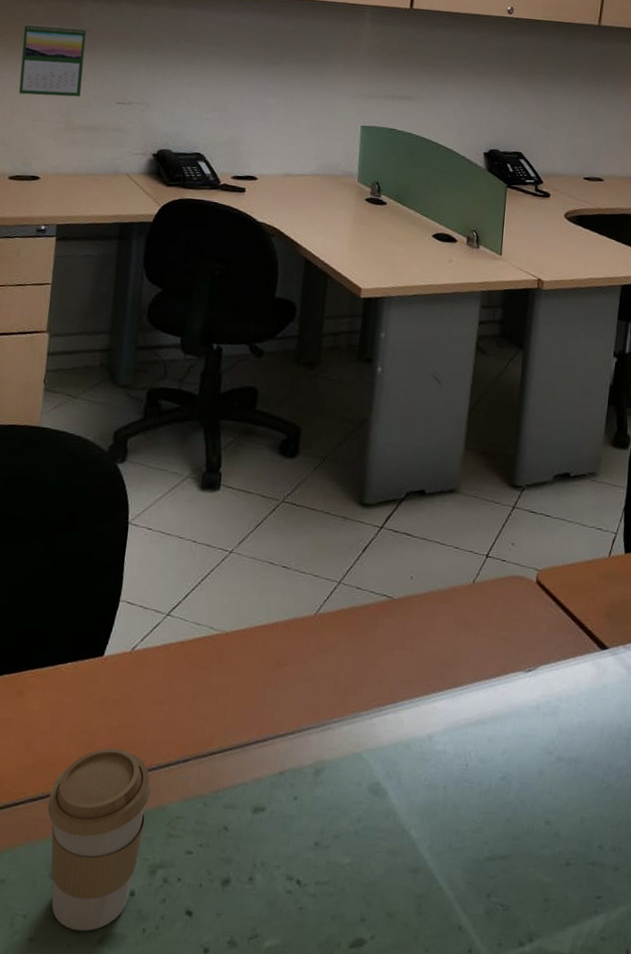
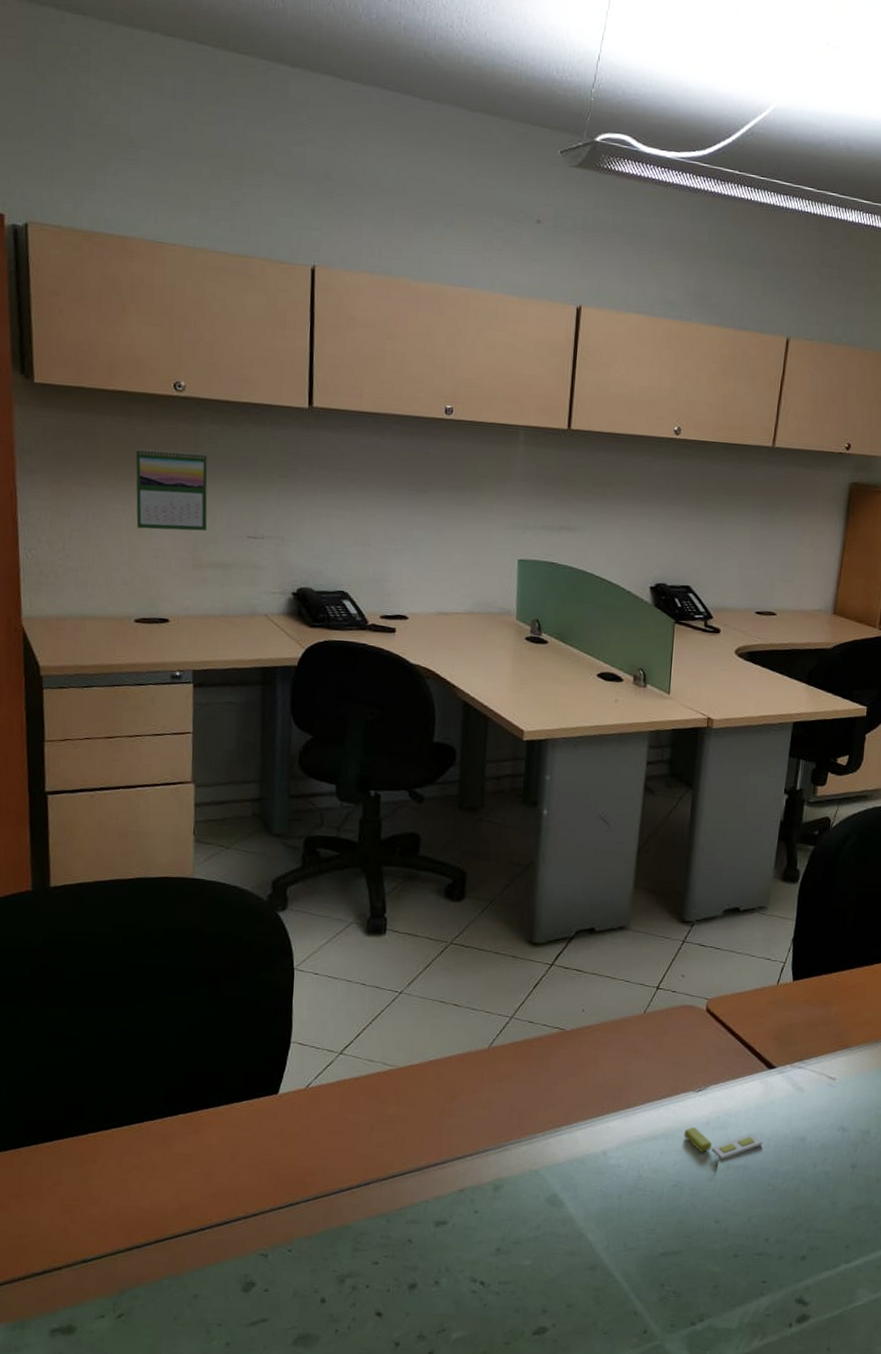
coffee cup: present [47,748,152,932] -> none [233,1176,335,1335]
sticky notes: none [513,711,596,750] -> present [684,1126,763,1160]

